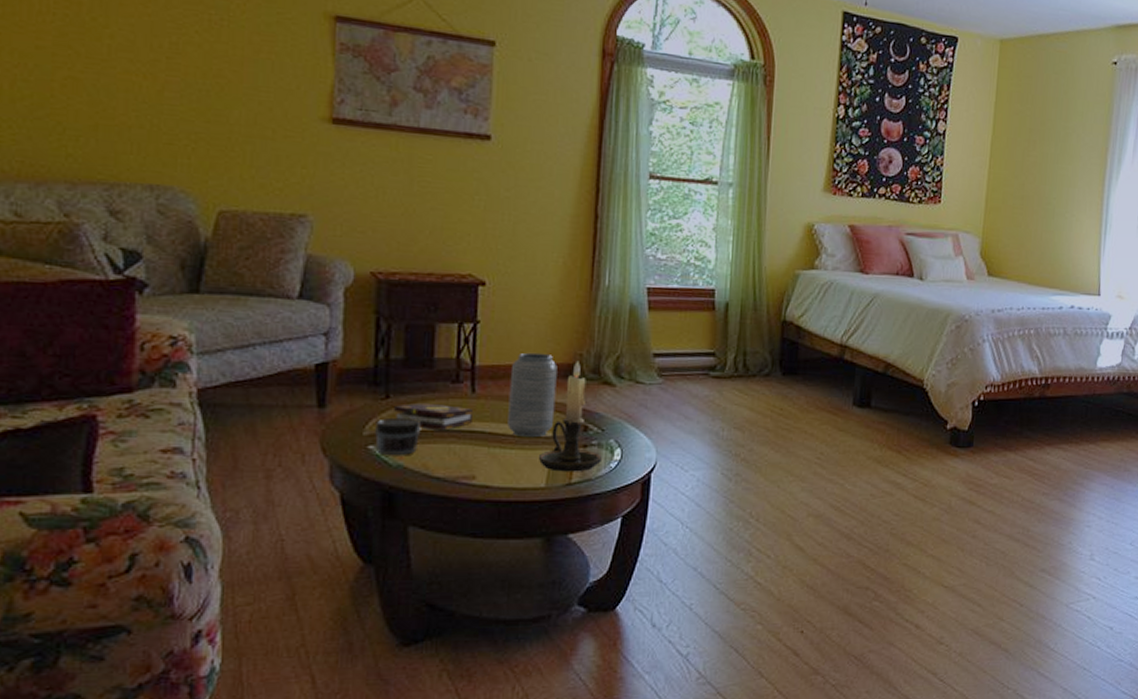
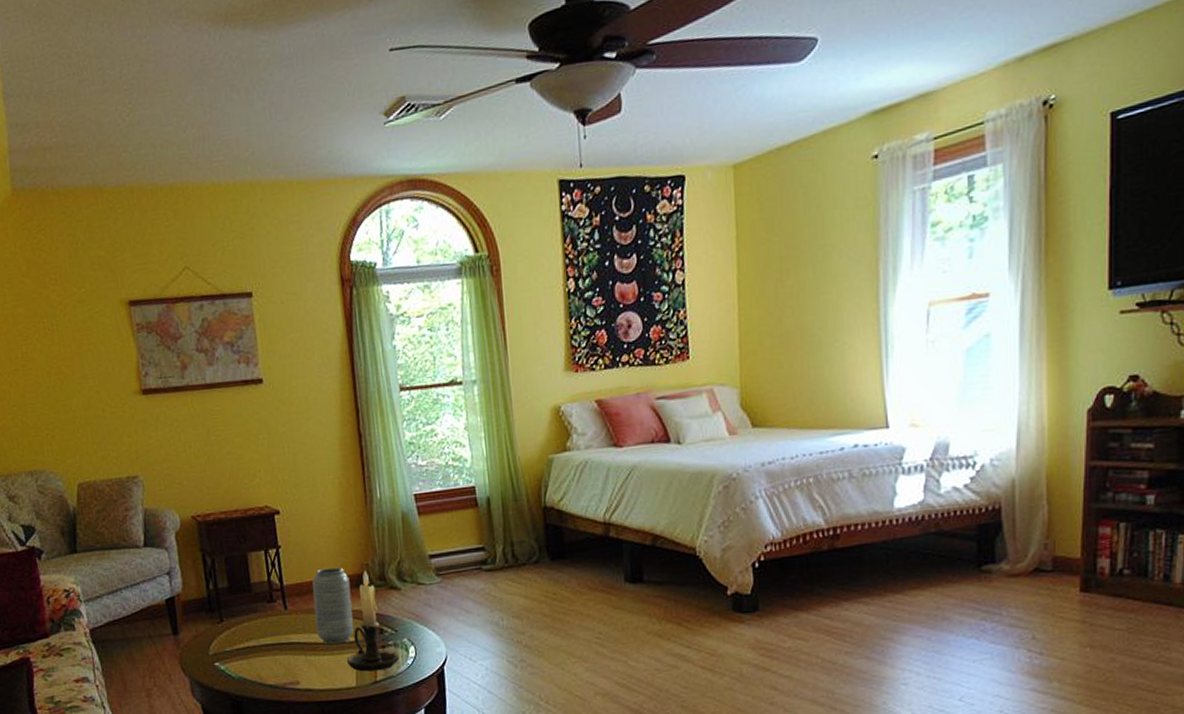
jar: present [375,417,422,455] -> none [217,636,252,670]
book: present [394,402,473,431] -> none [228,622,289,645]

